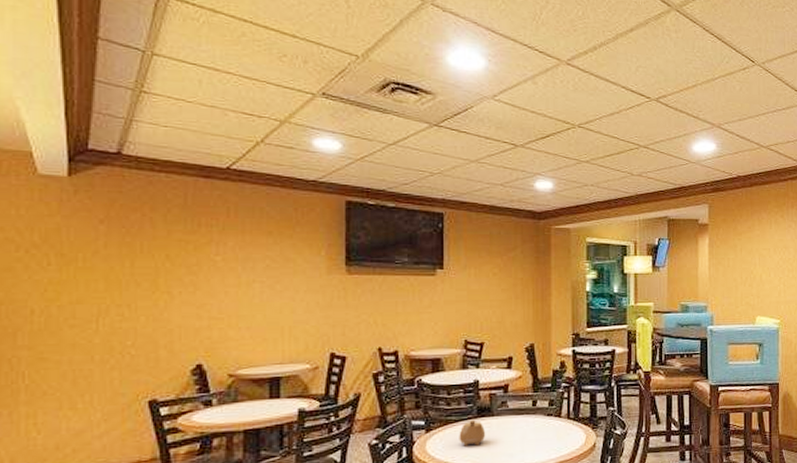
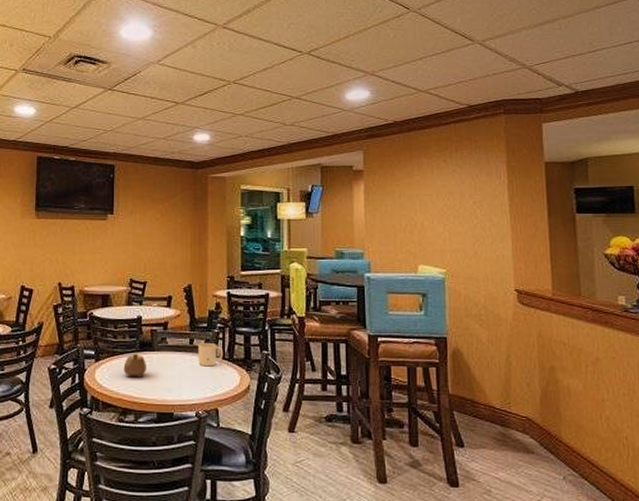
mug: none [542,403,569,428] -> present [198,343,224,367]

